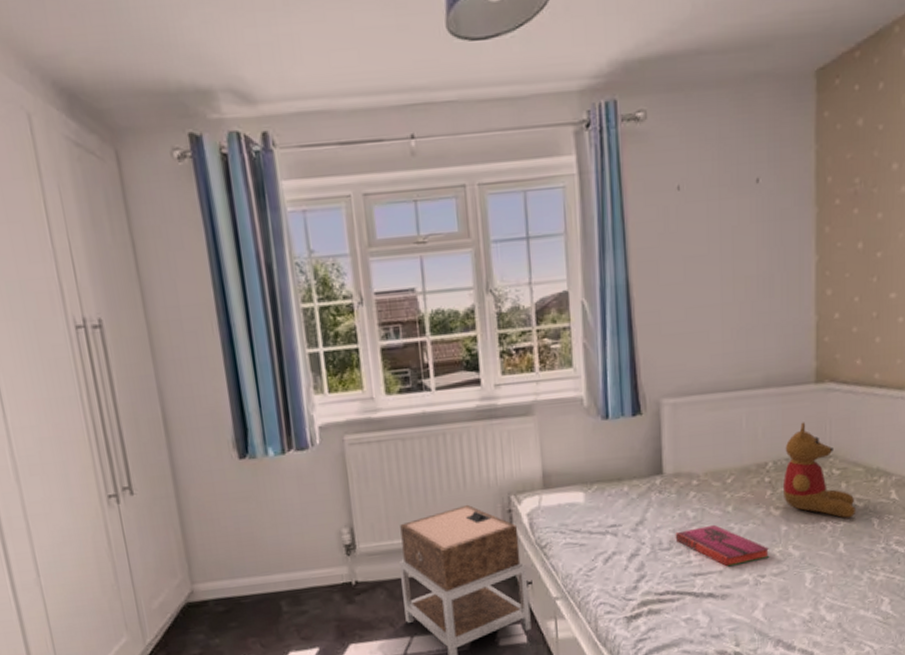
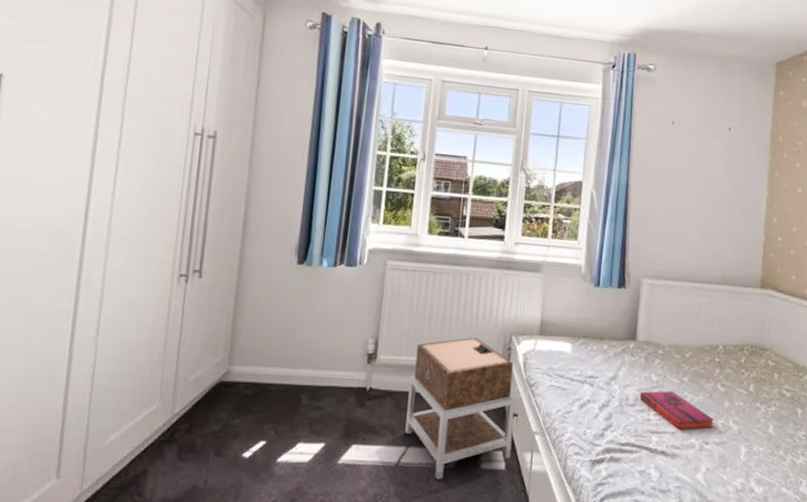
teddy bear: present [784,422,857,518] -> none [729,318,785,404]

